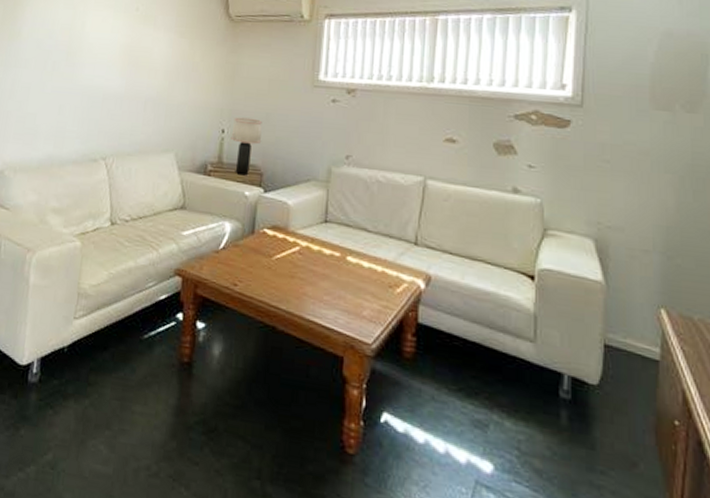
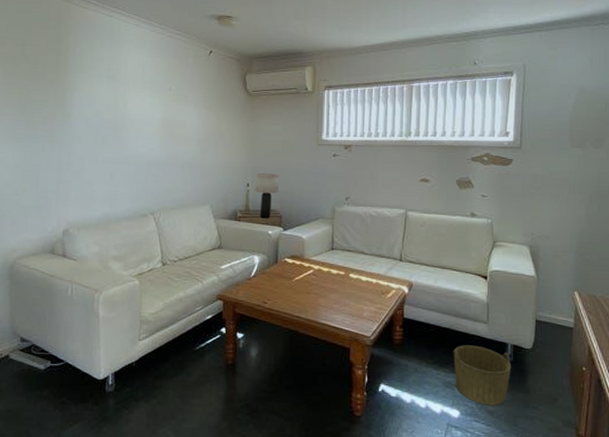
basket: none [485,369,569,463] -> present [453,345,512,406]

